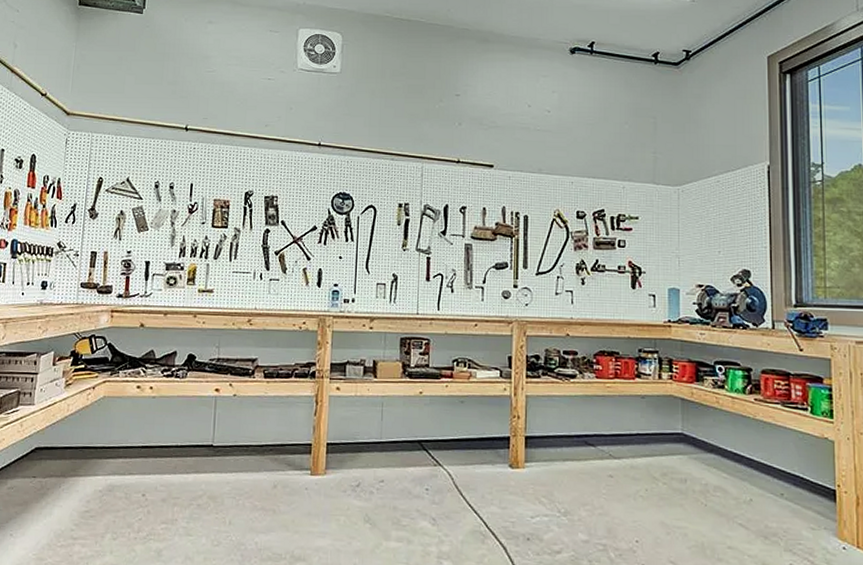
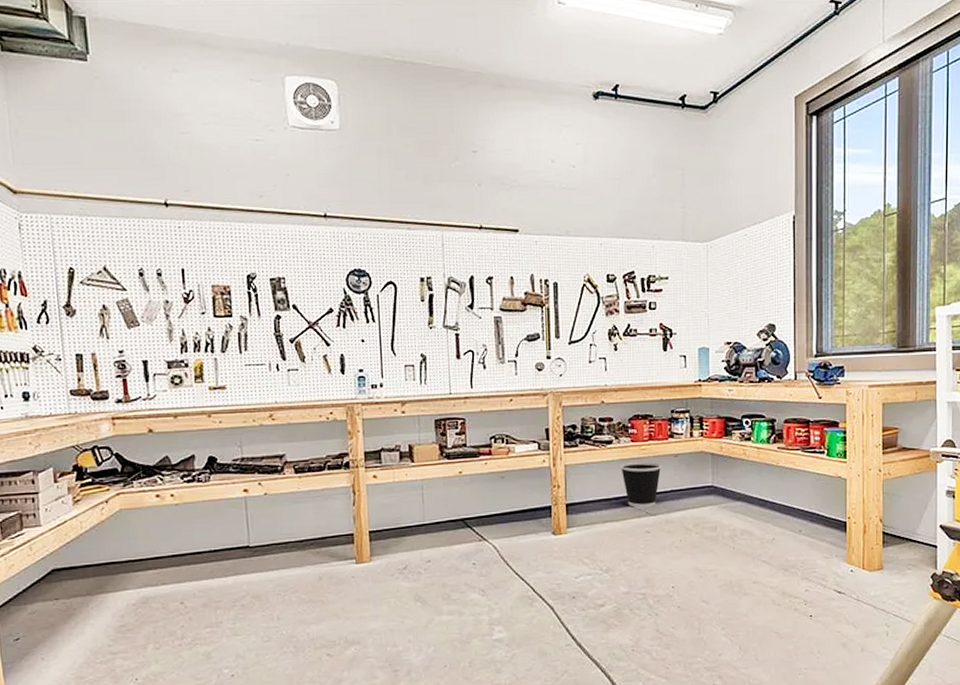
wastebasket: none [583,399,628,450] -> present [619,461,662,508]

